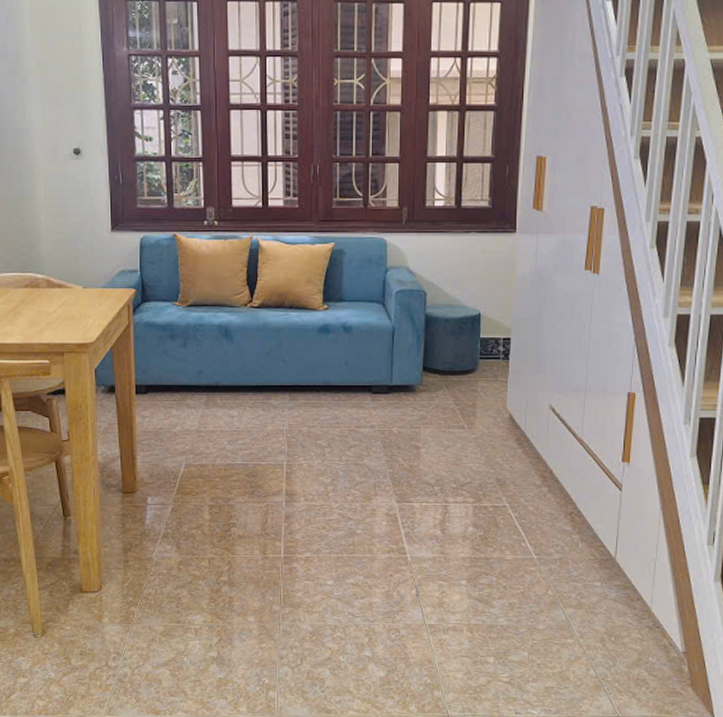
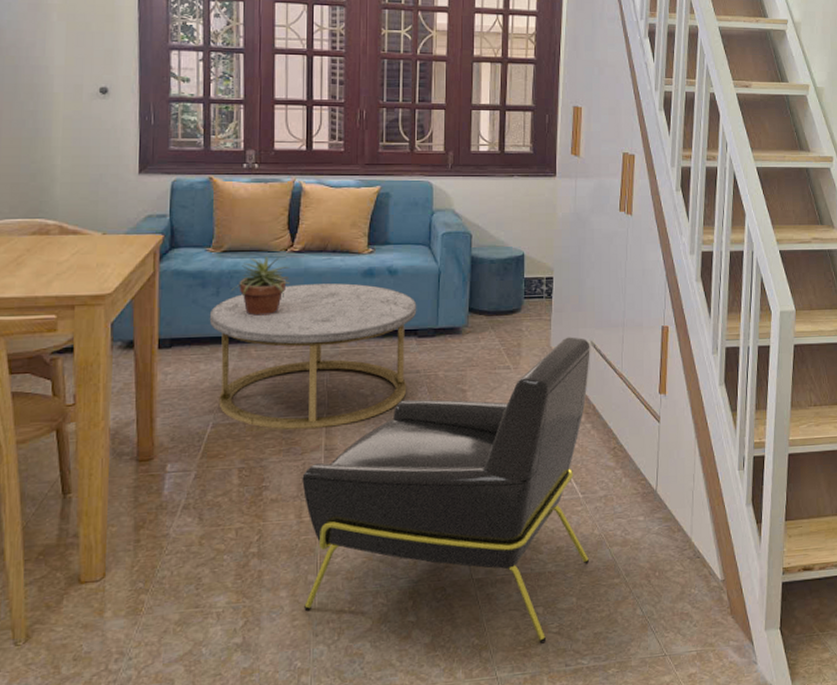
coffee table: none [178,339,371,475] -> present [209,283,417,430]
potted plant: none [197,311,250,367] -> present [231,257,290,316]
armchair: none [266,399,549,690] -> present [302,337,590,644]

